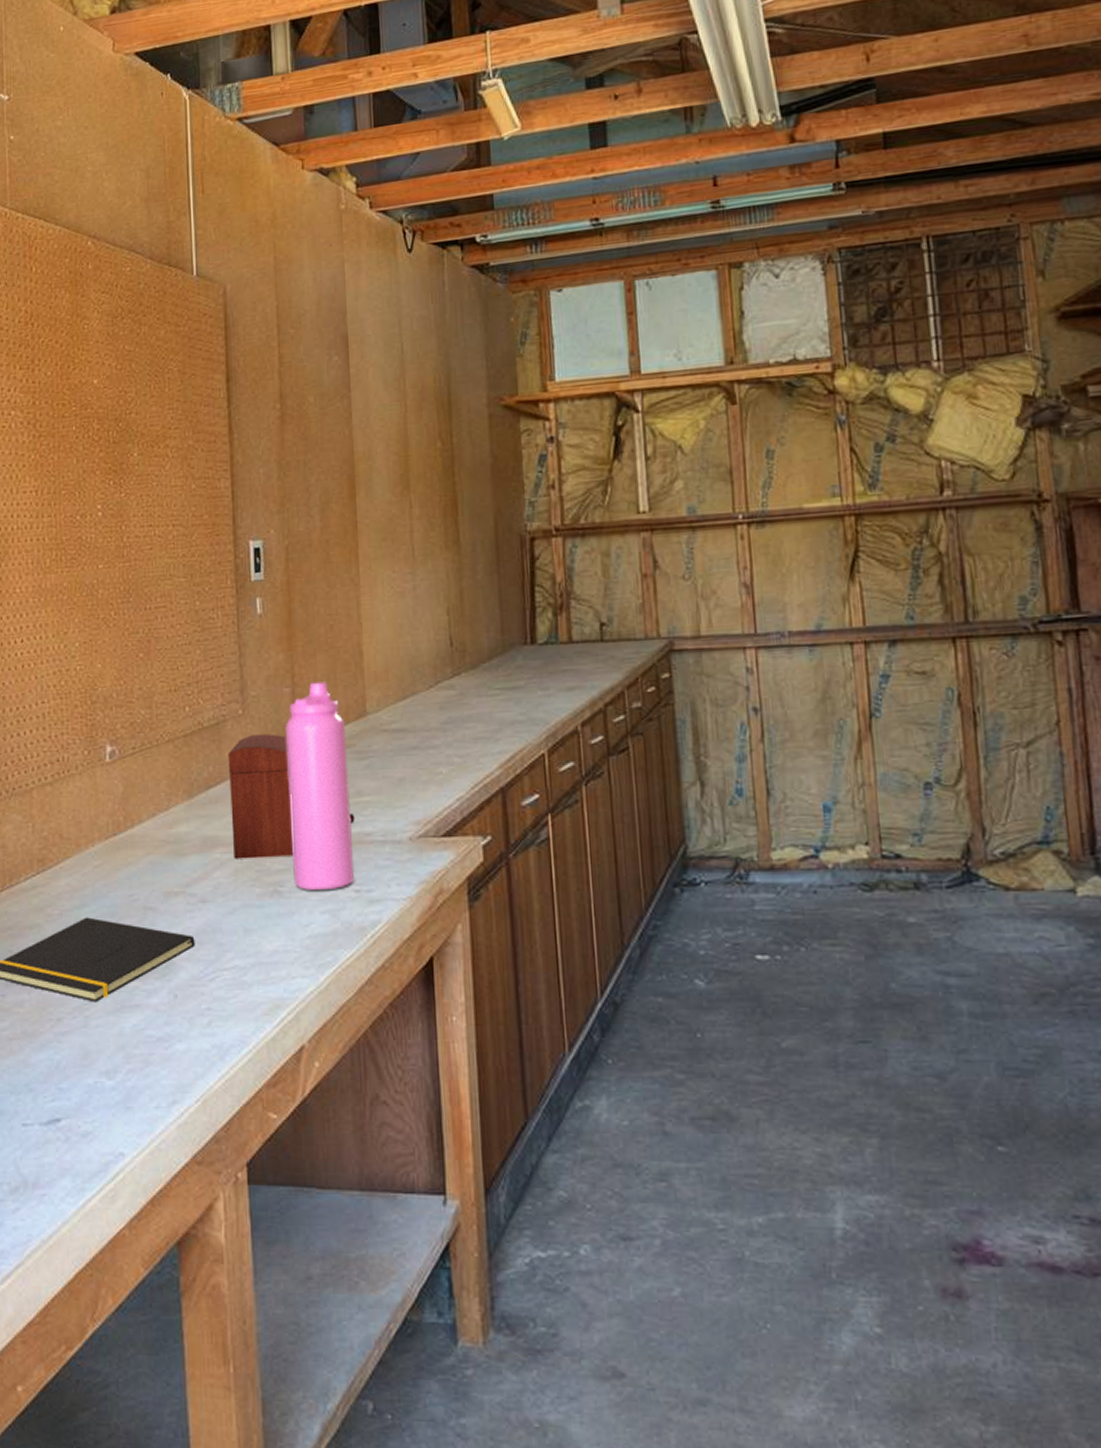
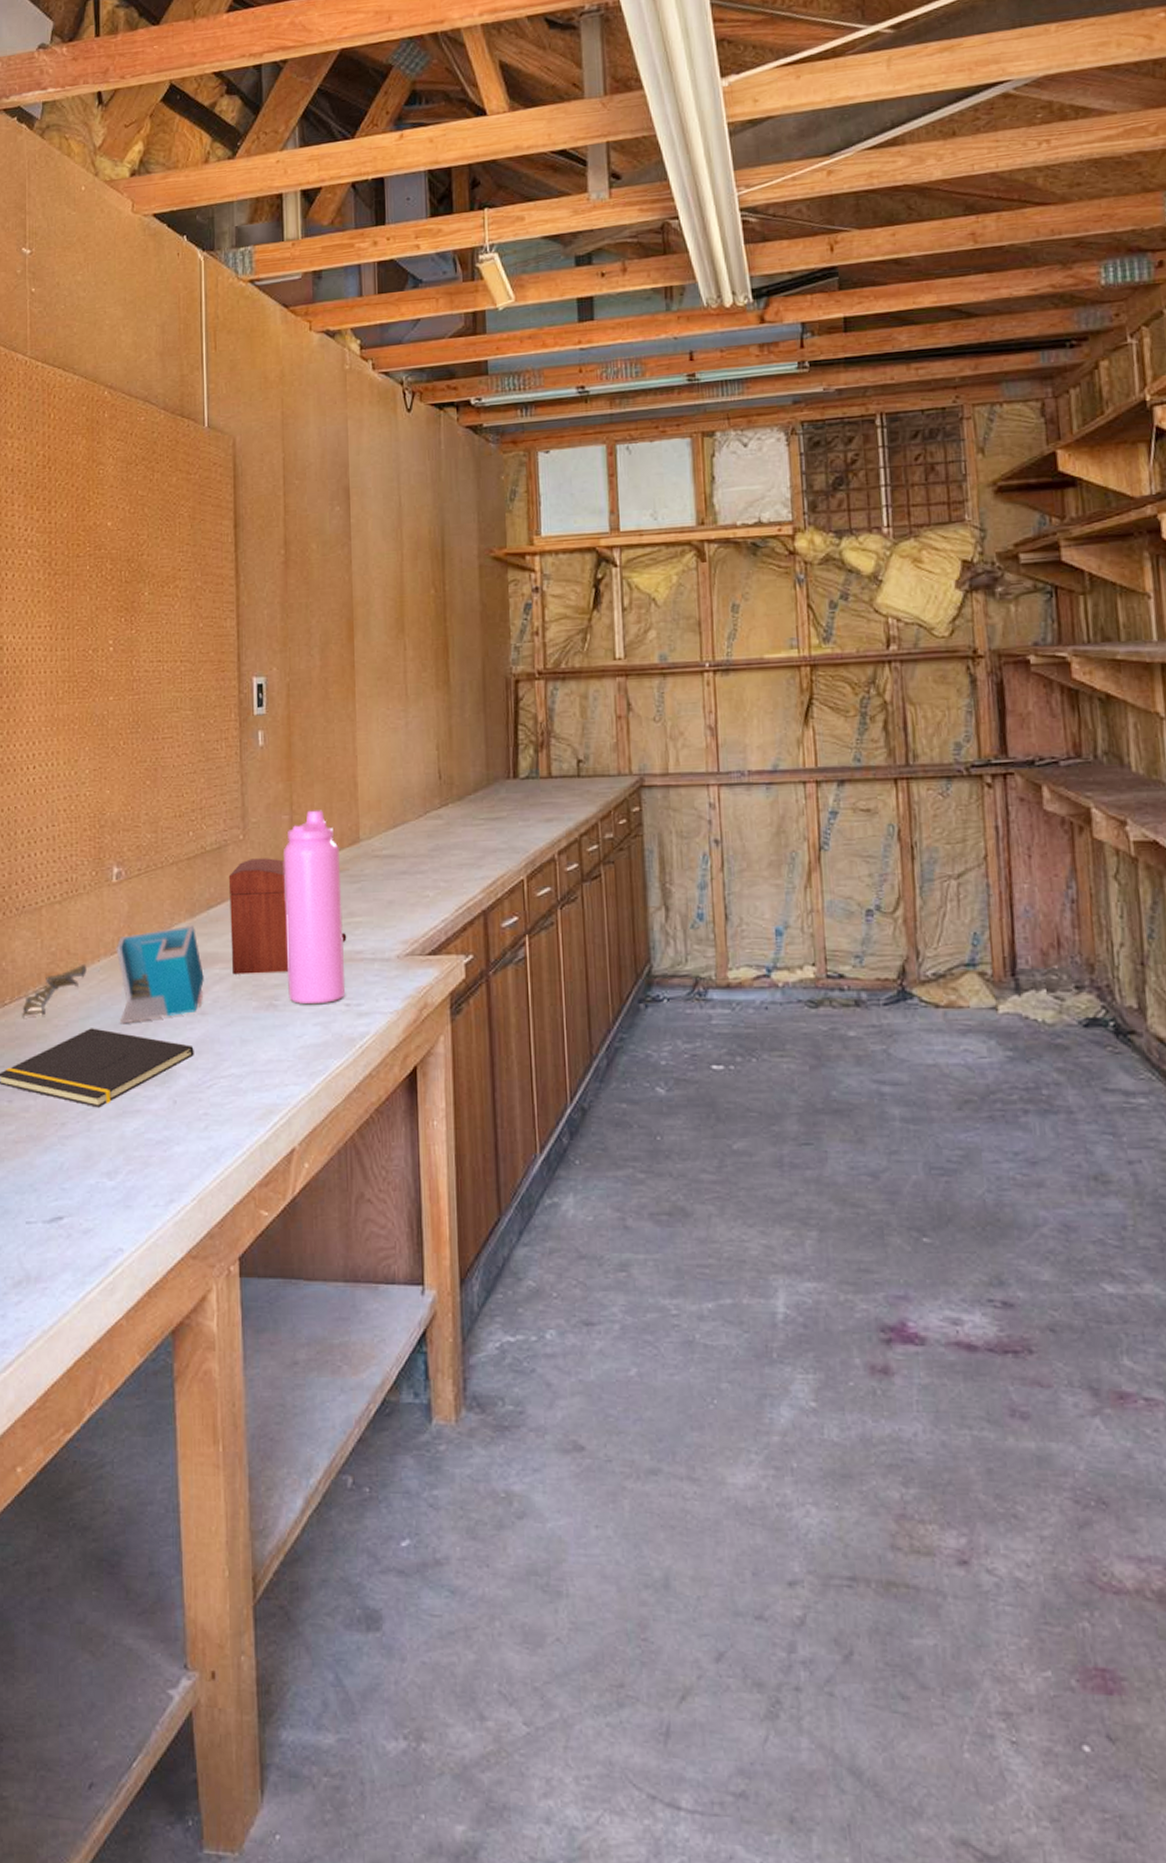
architectural model: none [14,807,204,913] -> present [22,925,204,1024]

